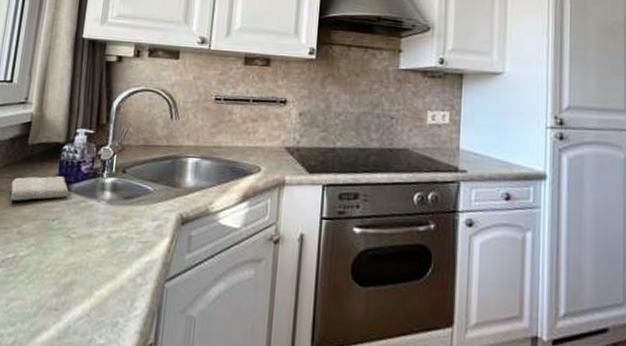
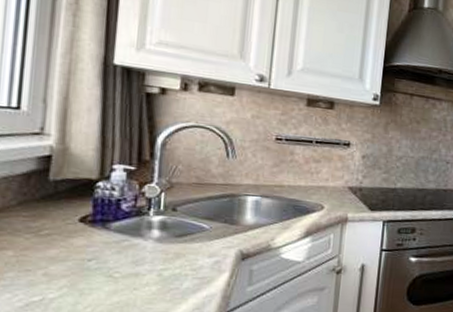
washcloth: present [11,176,69,201] -> none [30,214,107,241]

